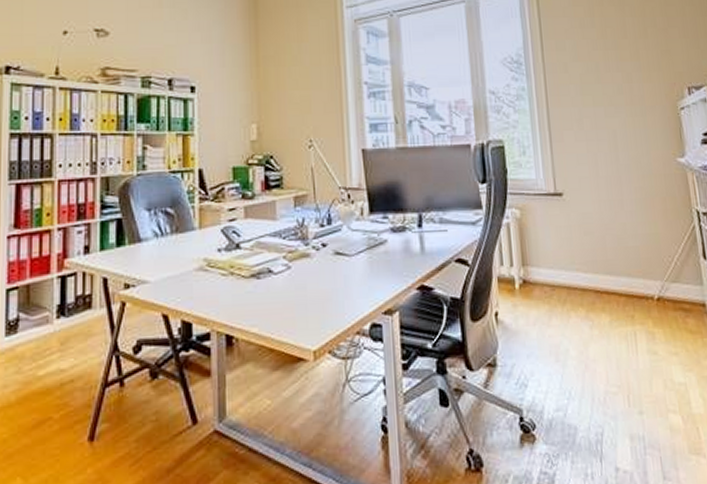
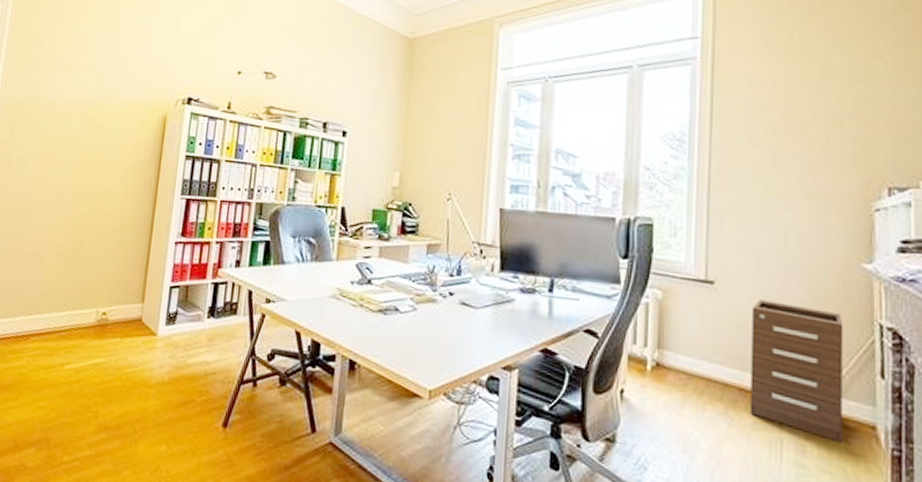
filing cabinet: none [597,204,682,325] -> present [750,300,843,443]

